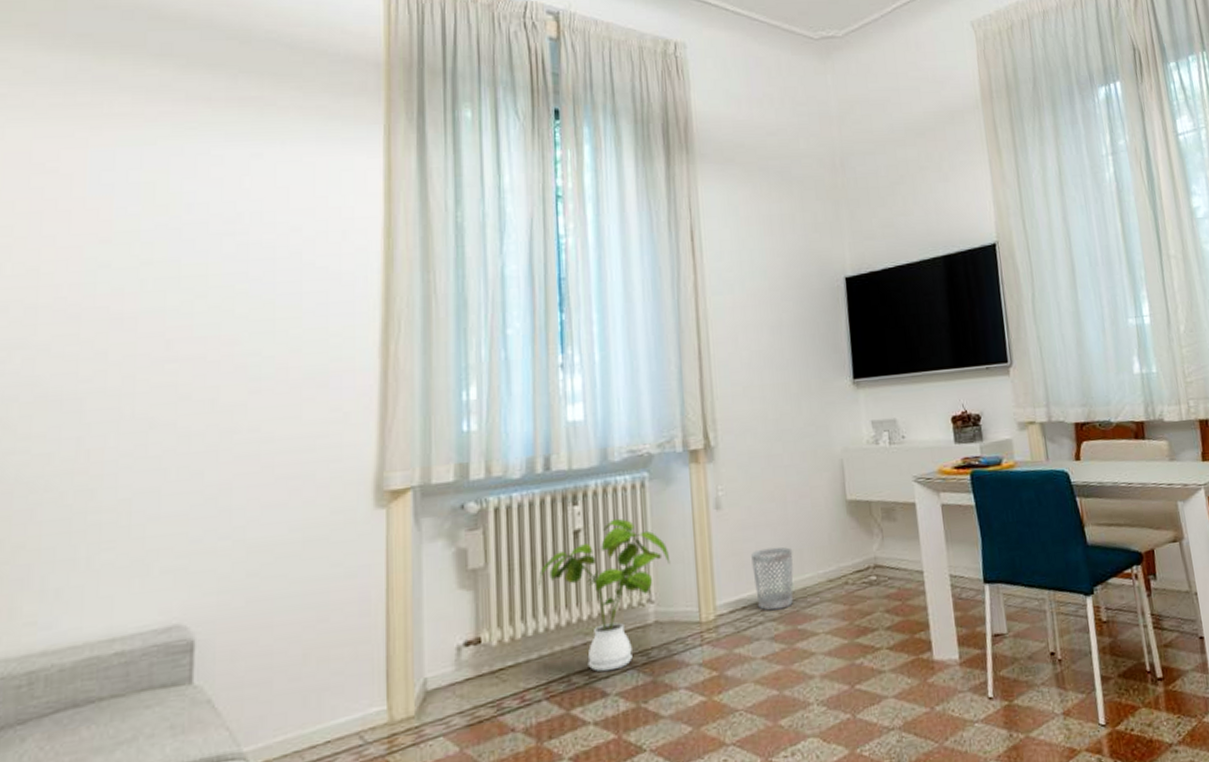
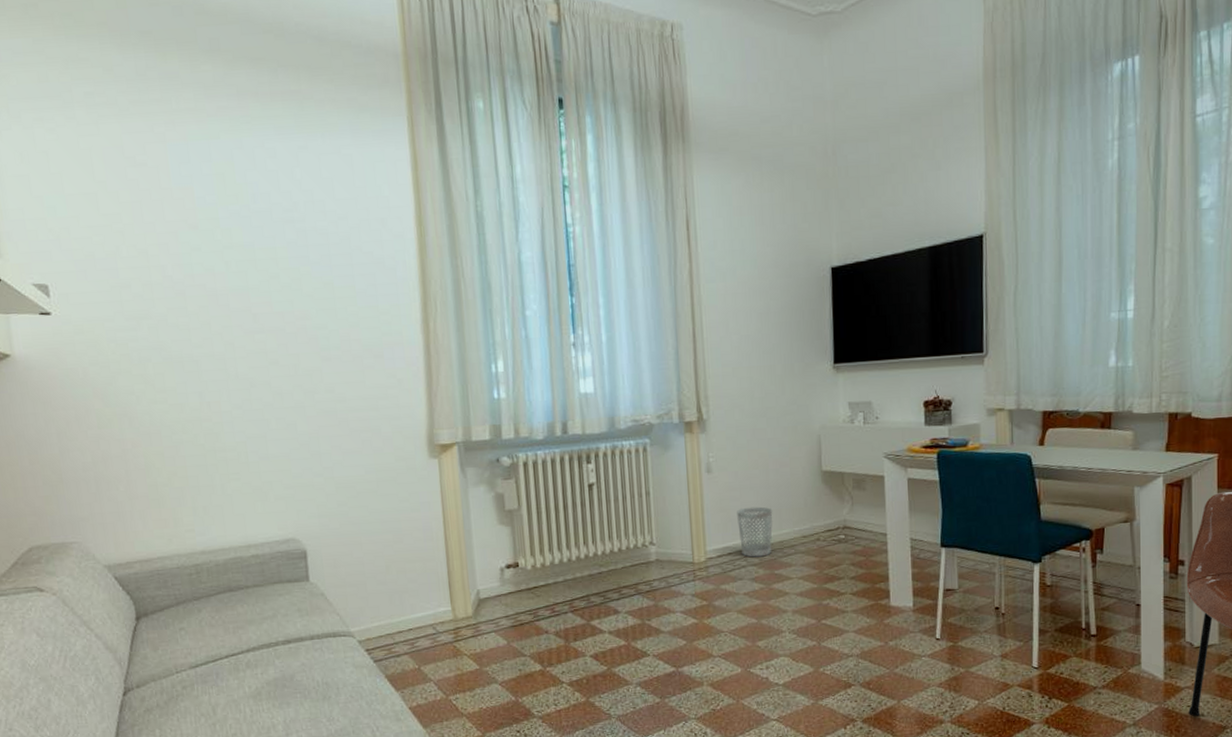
house plant: present [538,519,671,672] -> none [561,477,669,595]

